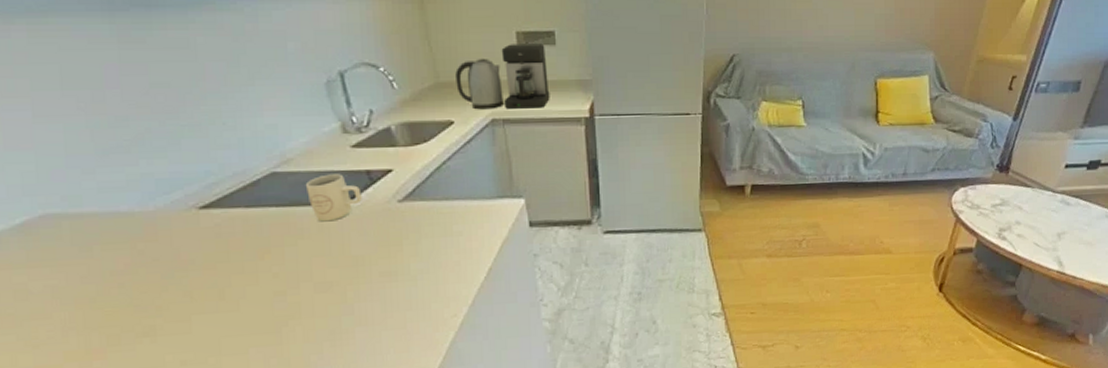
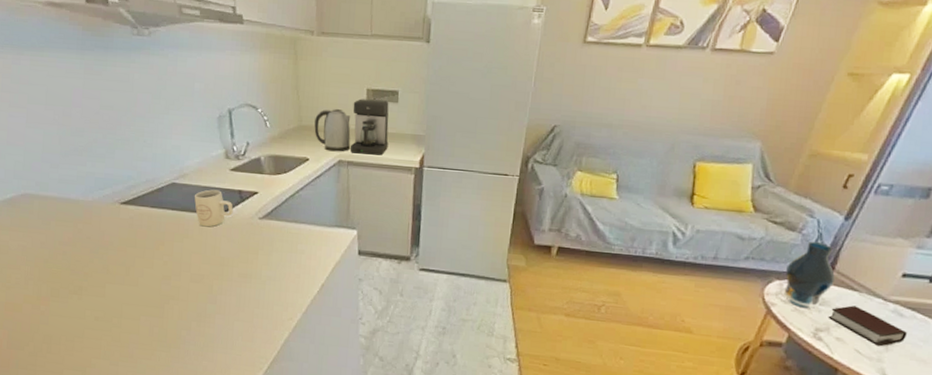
vase: none [969,145,1011,212] -> present [784,242,836,309]
bible: none [1010,201,1074,237] -> present [829,305,907,347]

